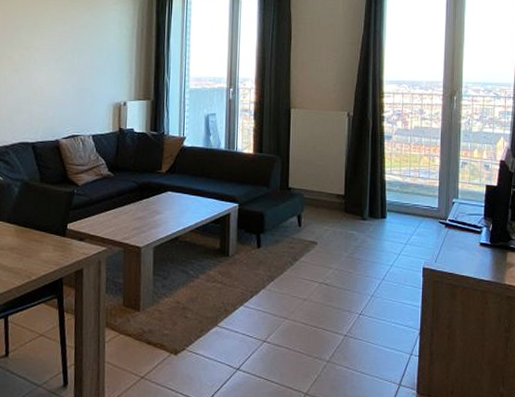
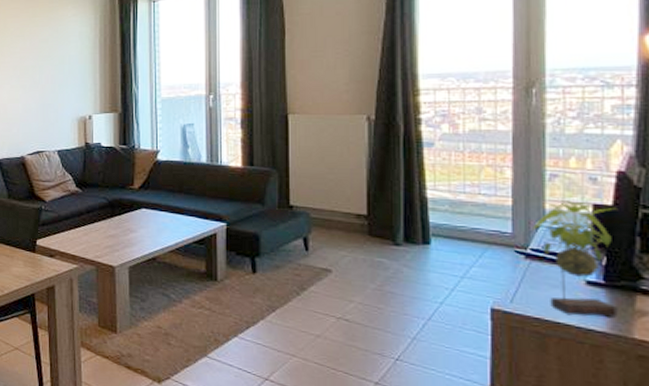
plant: none [450,182,499,270] -> present [532,200,618,317]

